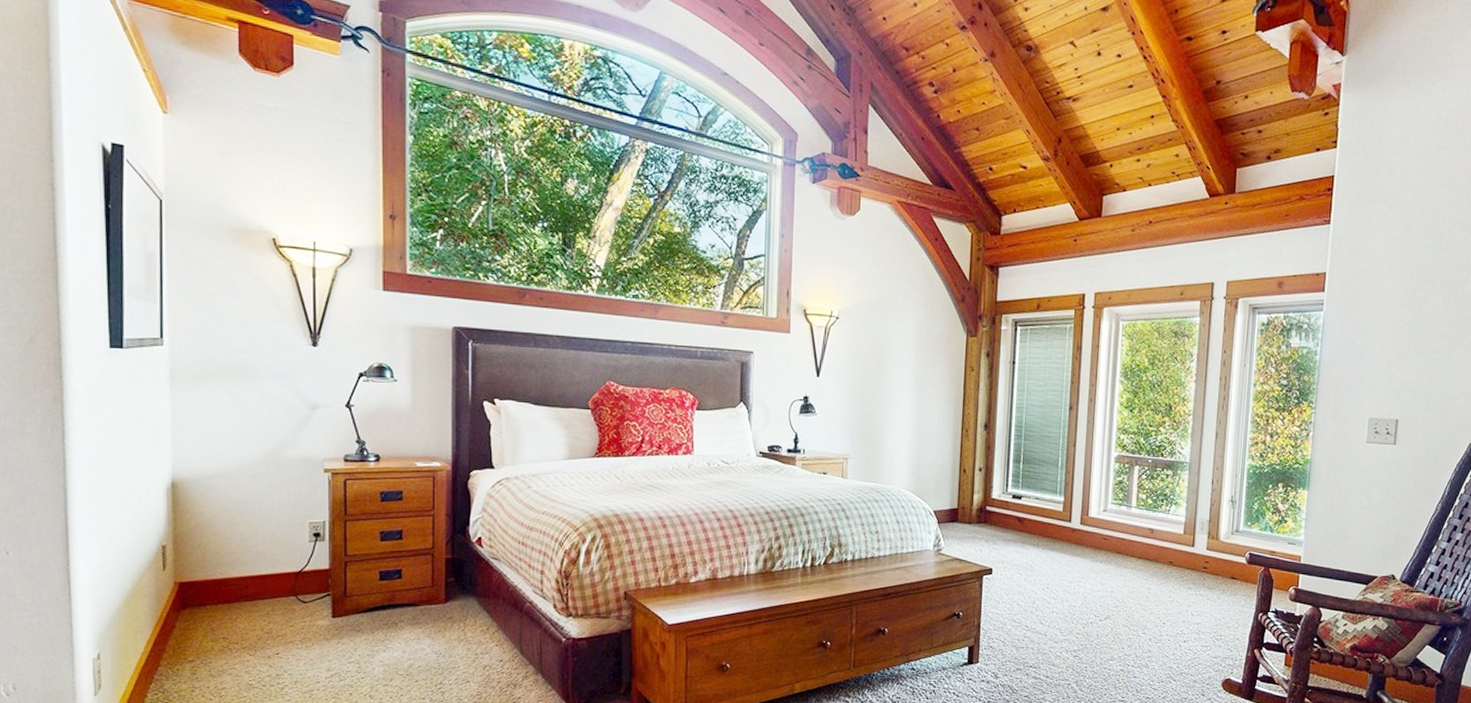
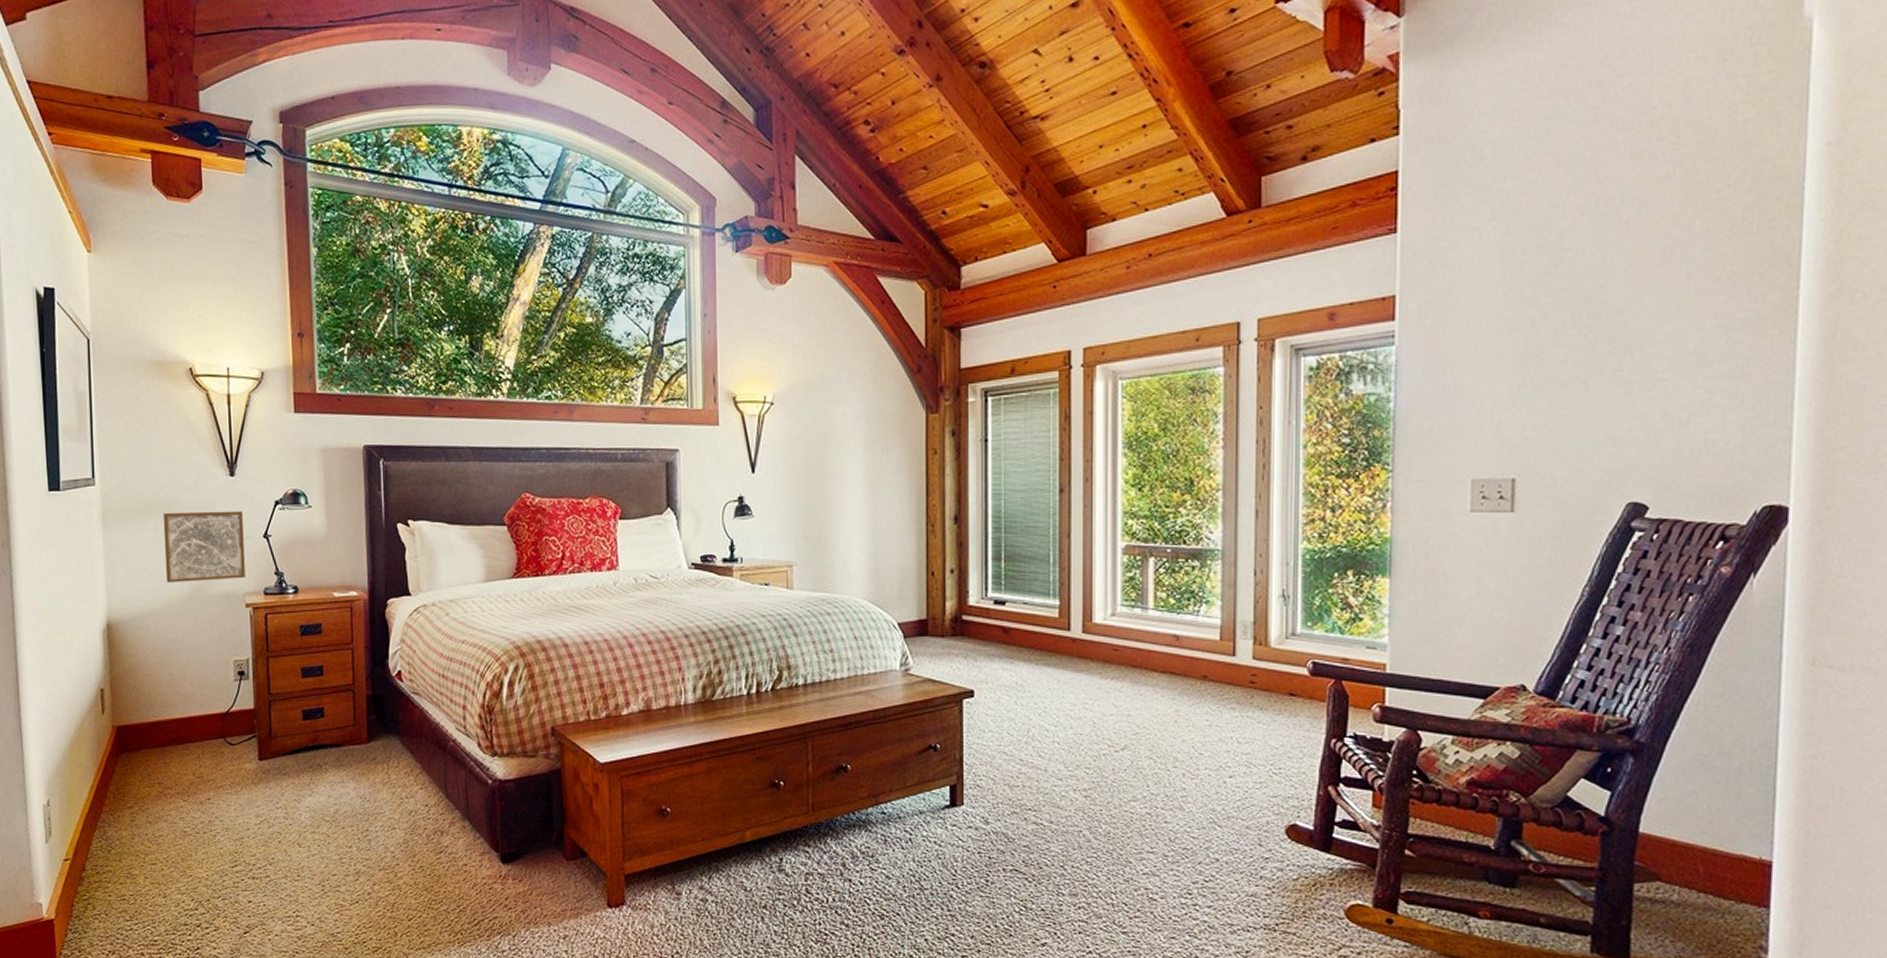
wall art: none [238,377,325,446] -> present [162,511,245,582]

